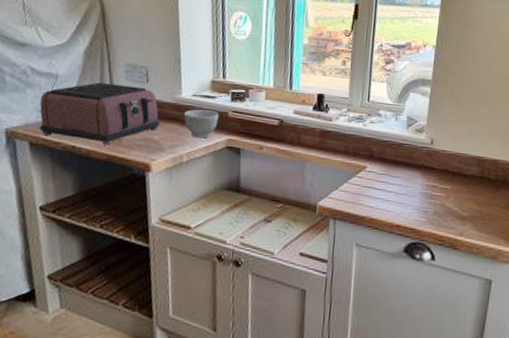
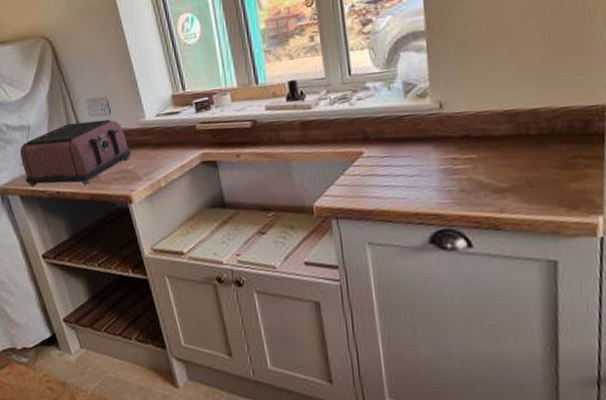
bowl: present [183,109,219,139] -> none [151,126,188,160]

